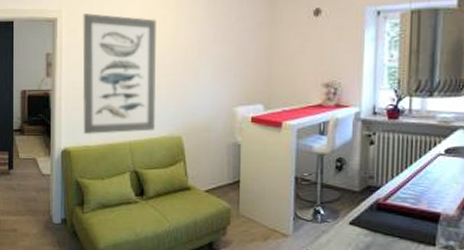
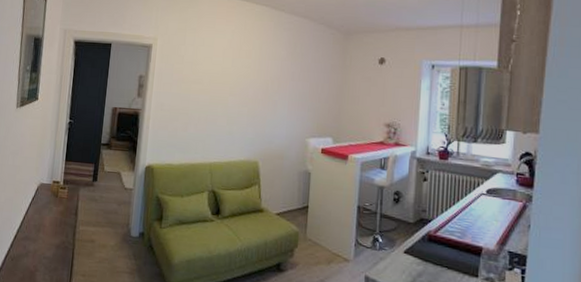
wall art: present [82,13,156,135] -> none [167,43,242,155]

